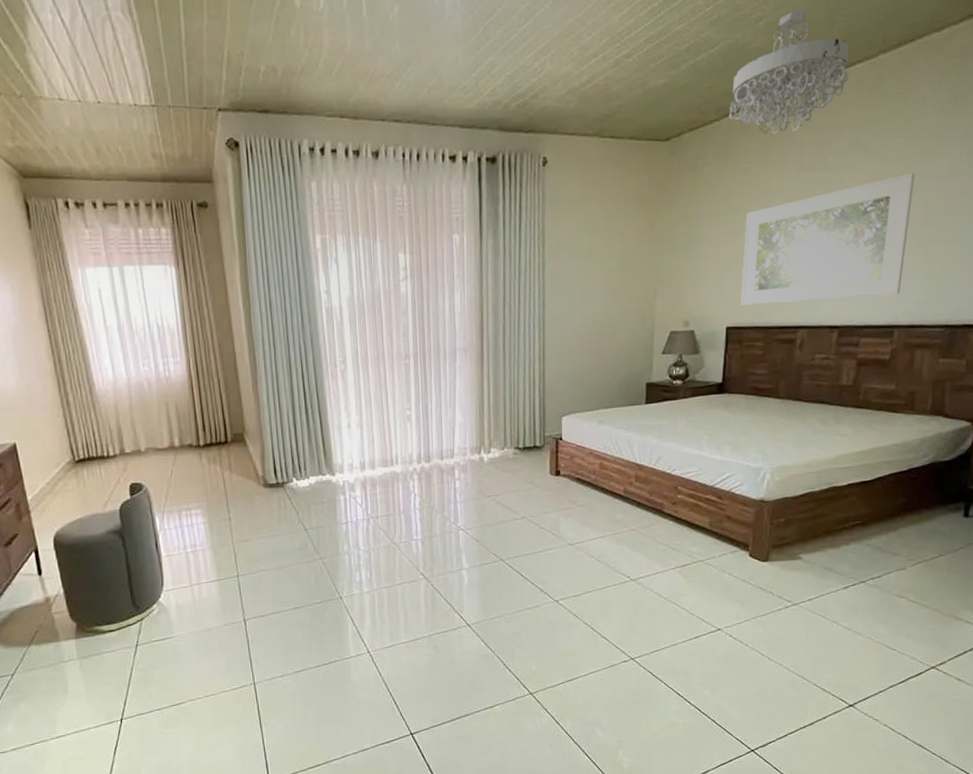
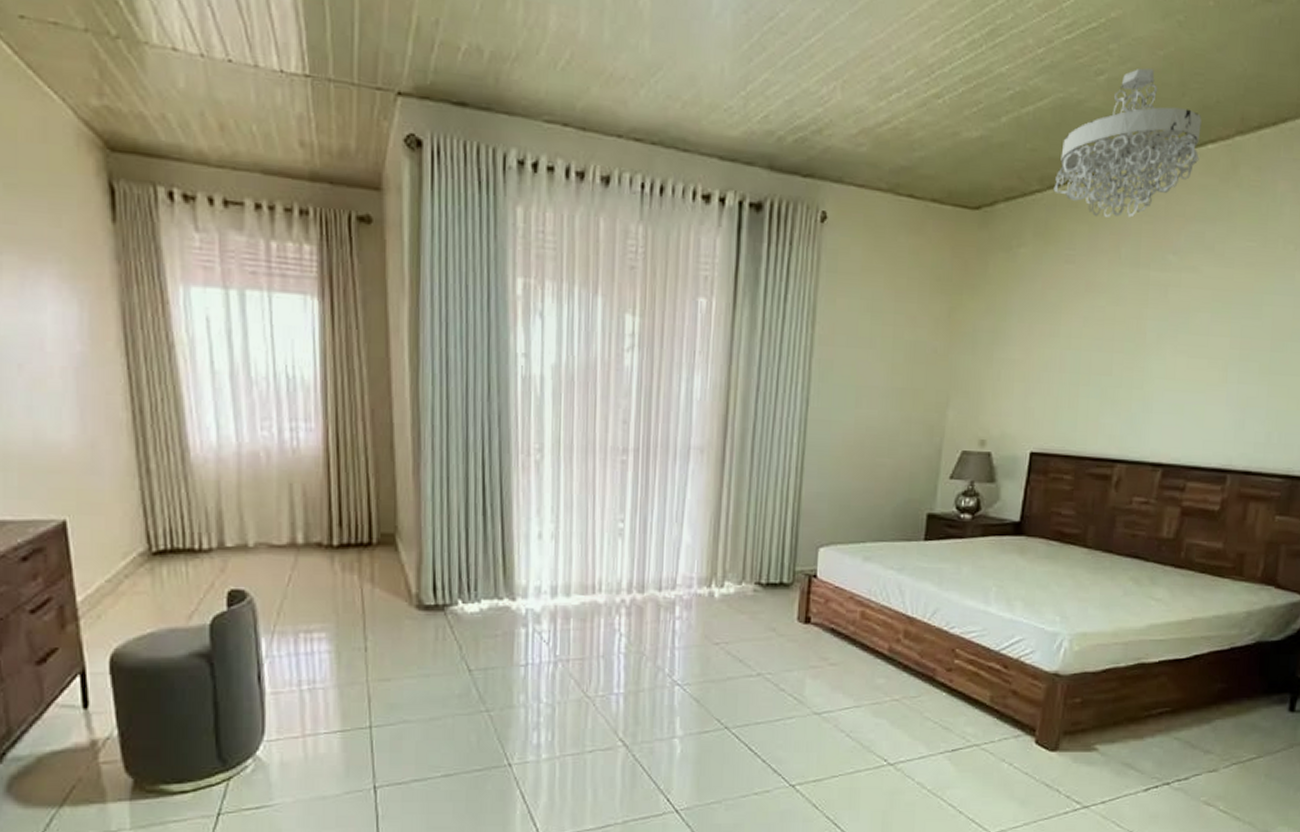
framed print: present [741,172,915,306] -> none [1050,284,1265,432]

